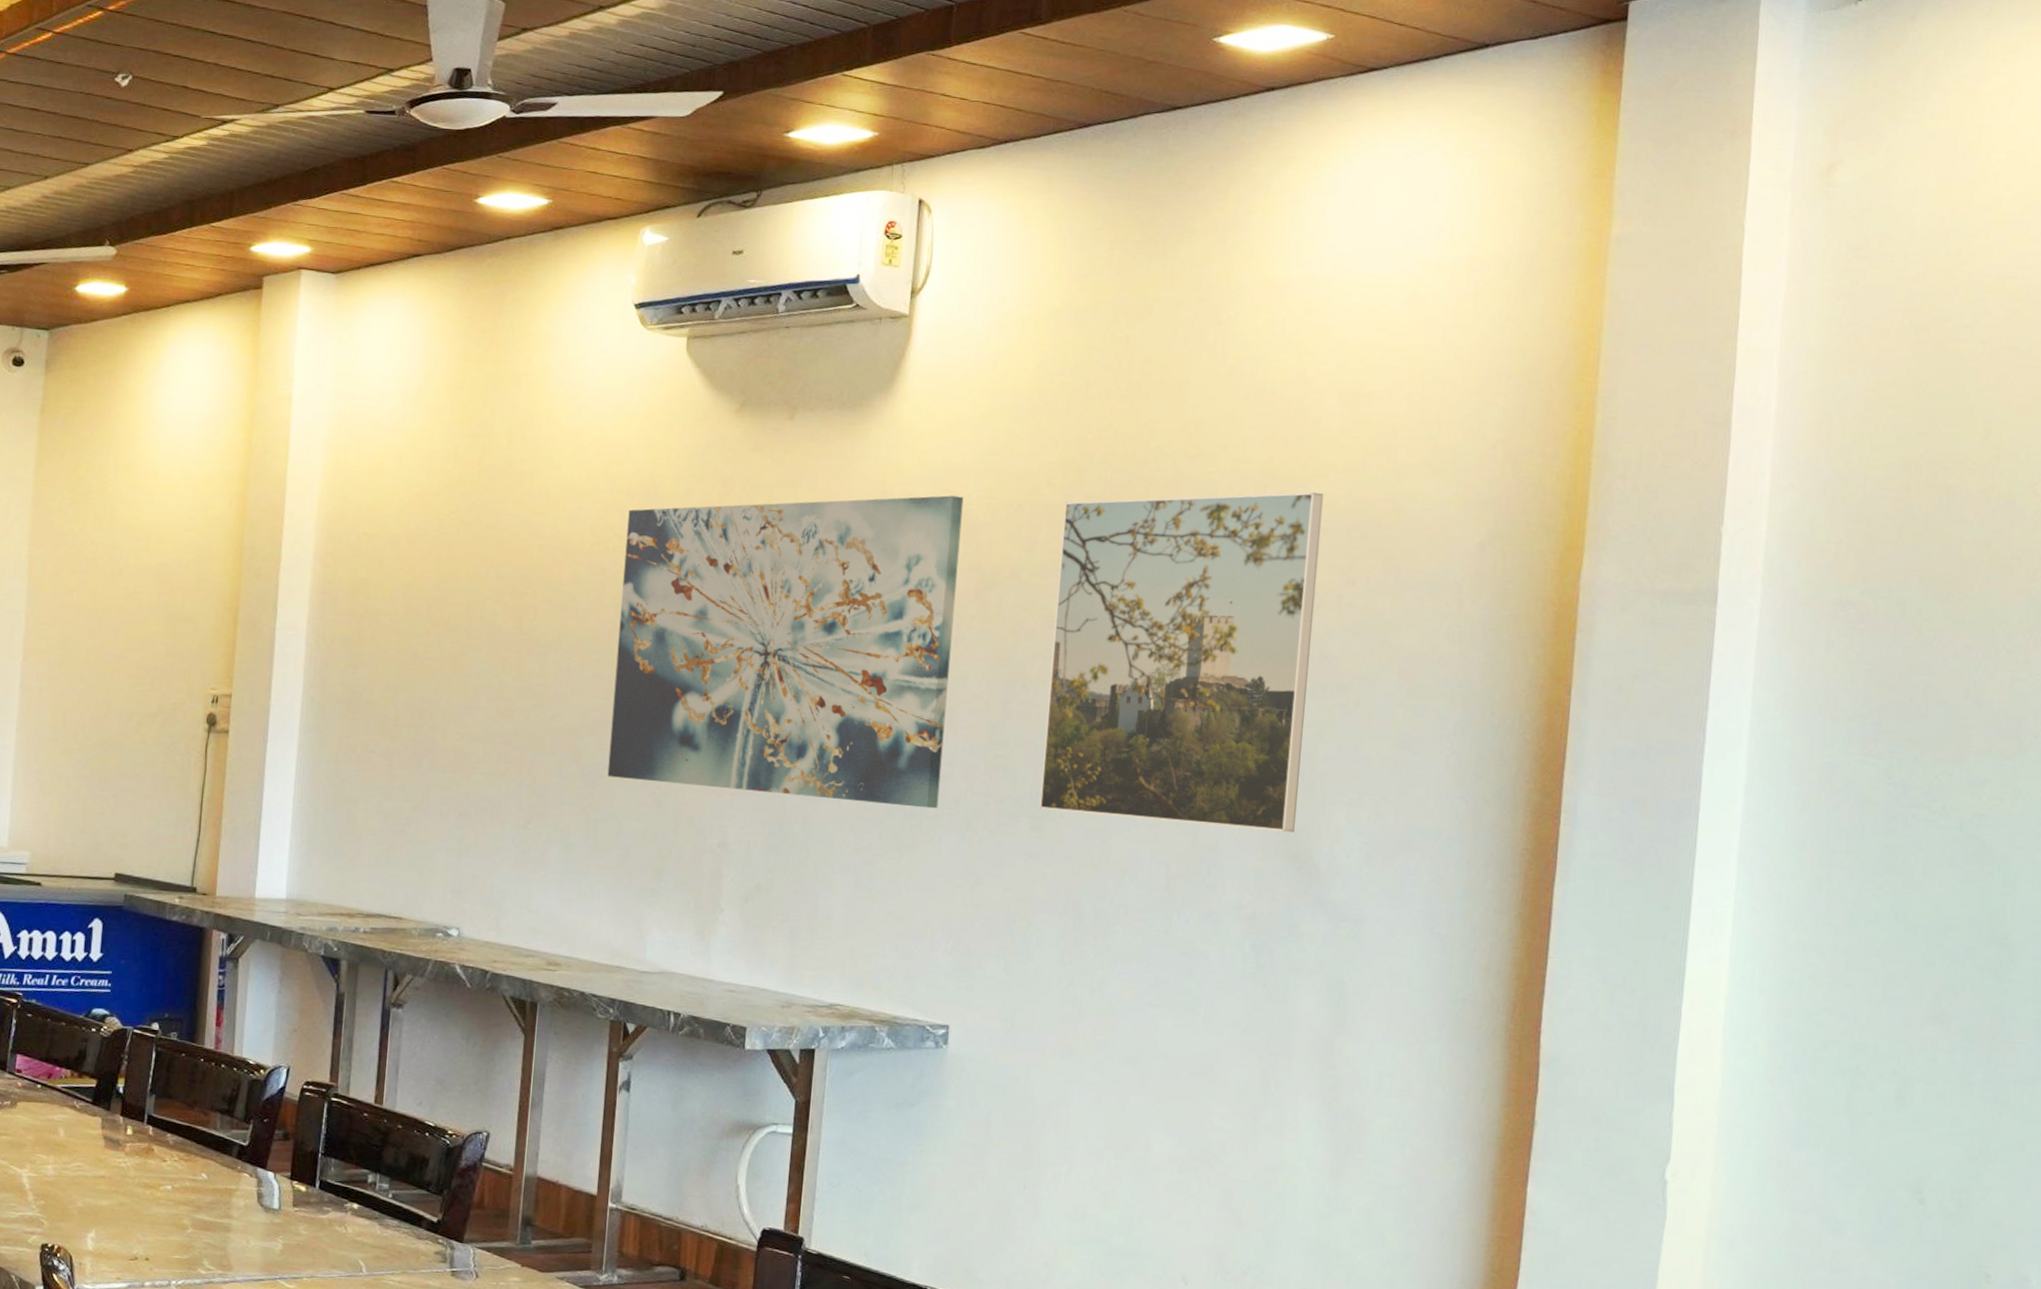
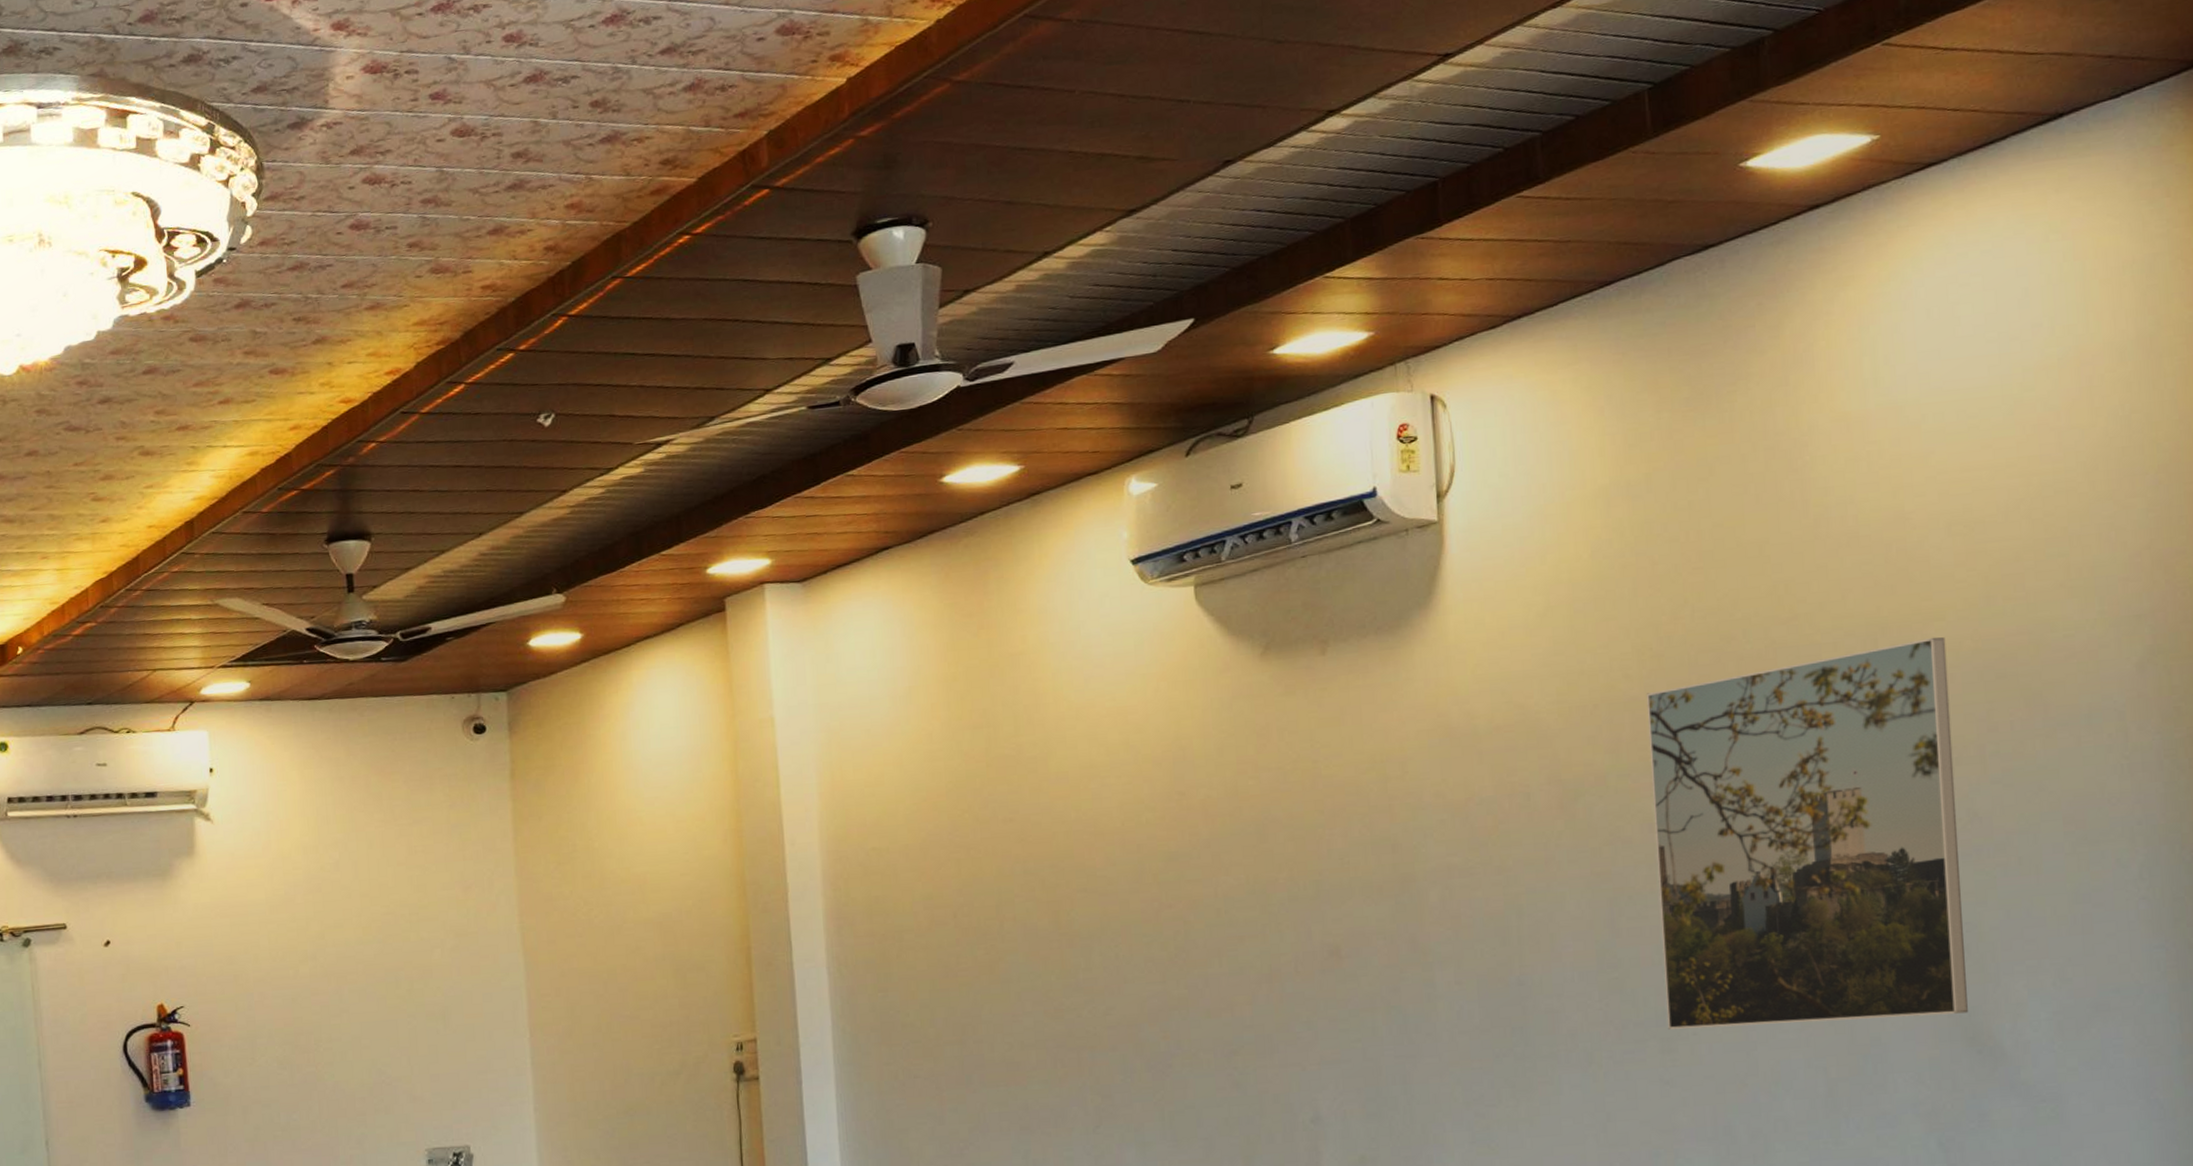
wall art: present [607,495,964,809] -> none [1157,706,1552,1066]

